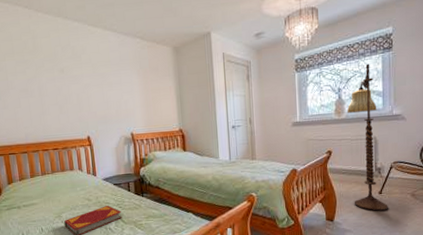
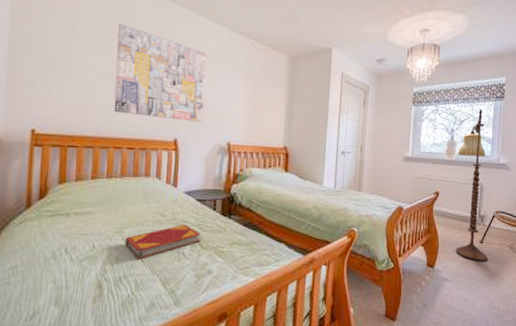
wall art: none [28,46,108,122] -> present [114,23,207,122]

